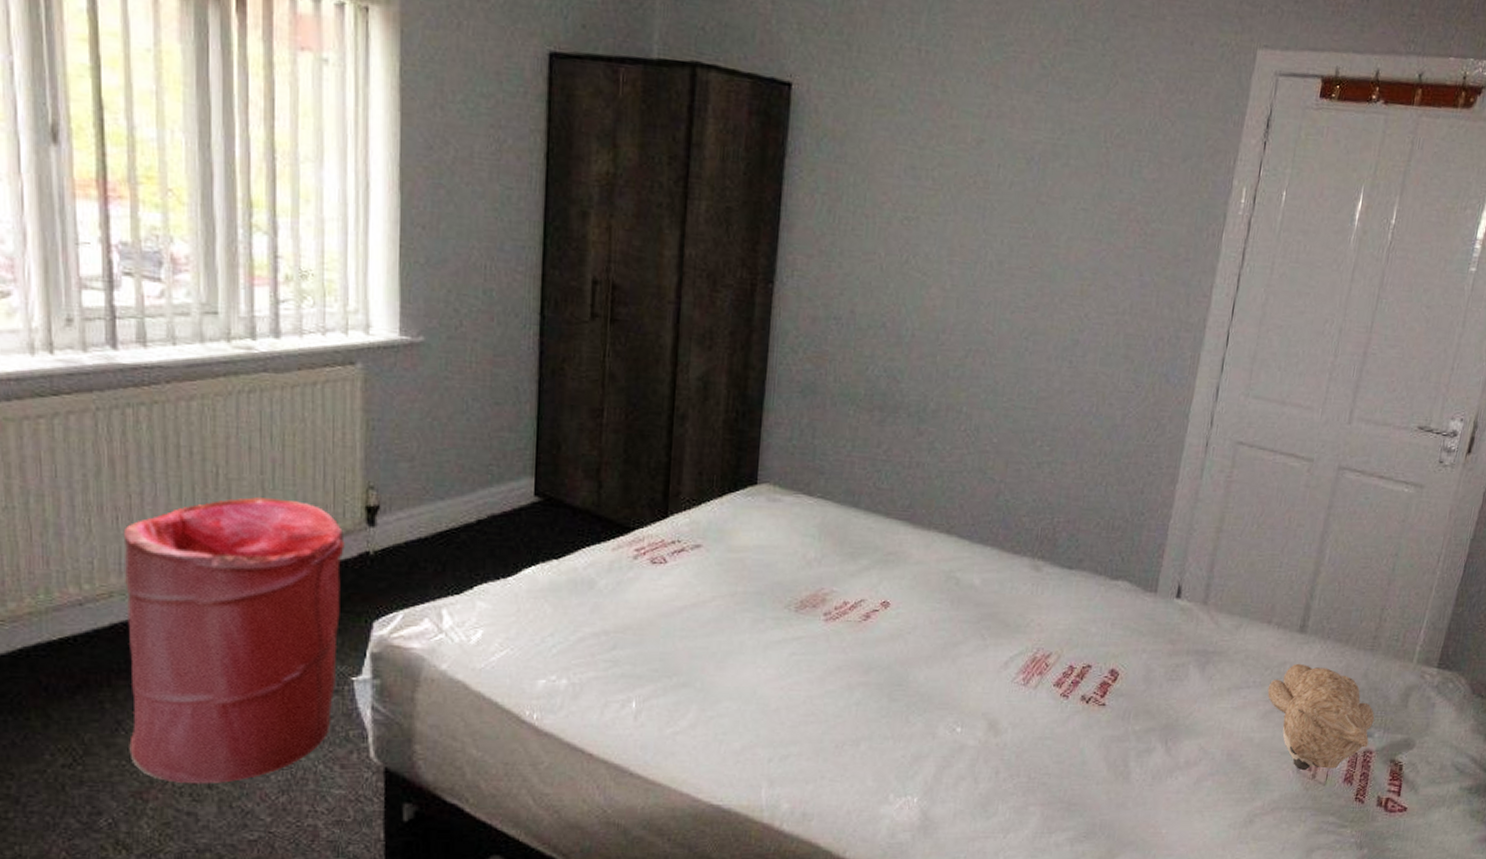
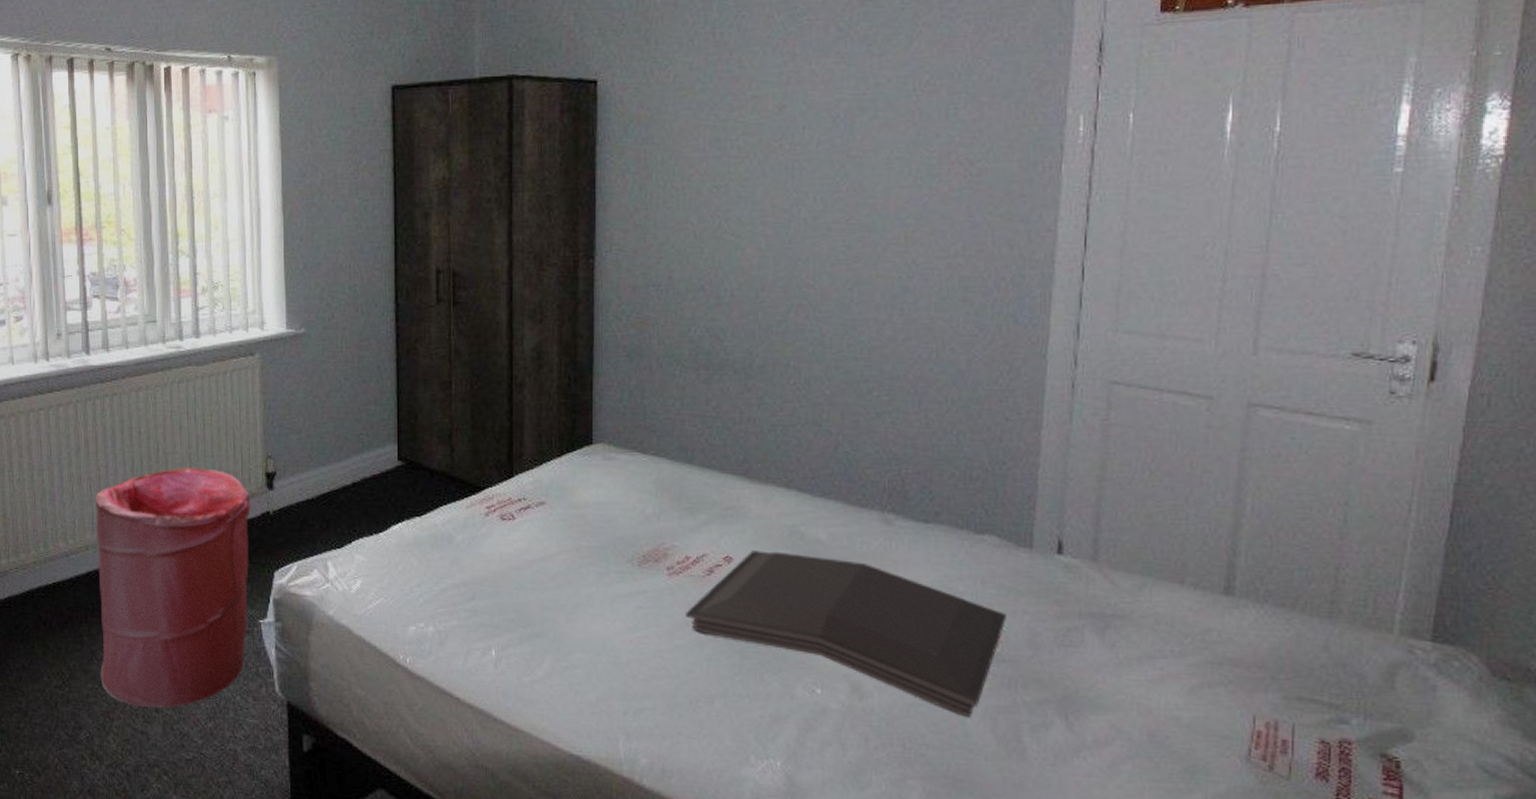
serving tray: none [839,595,1128,748] -> present [686,550,1006,718]
teddy bear: present [1267,663,1375,771] -> none [1191,631,1348,761]

